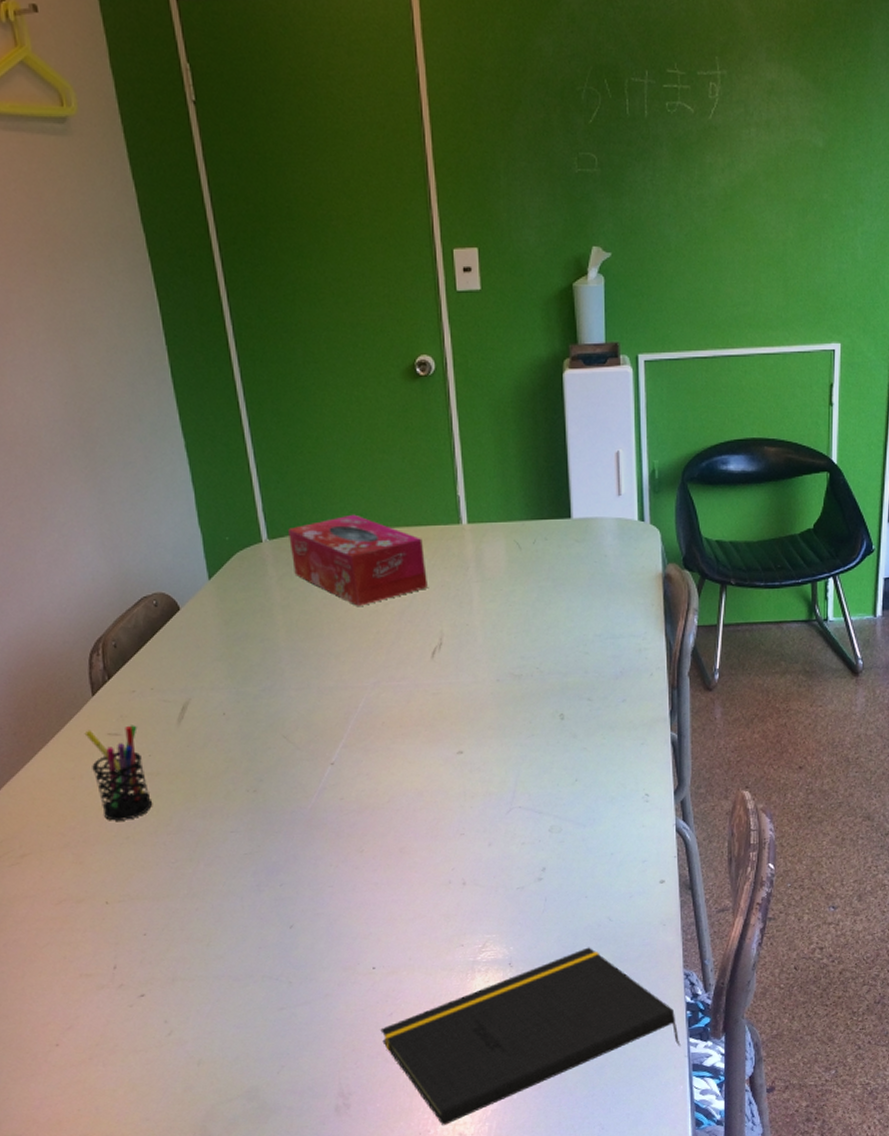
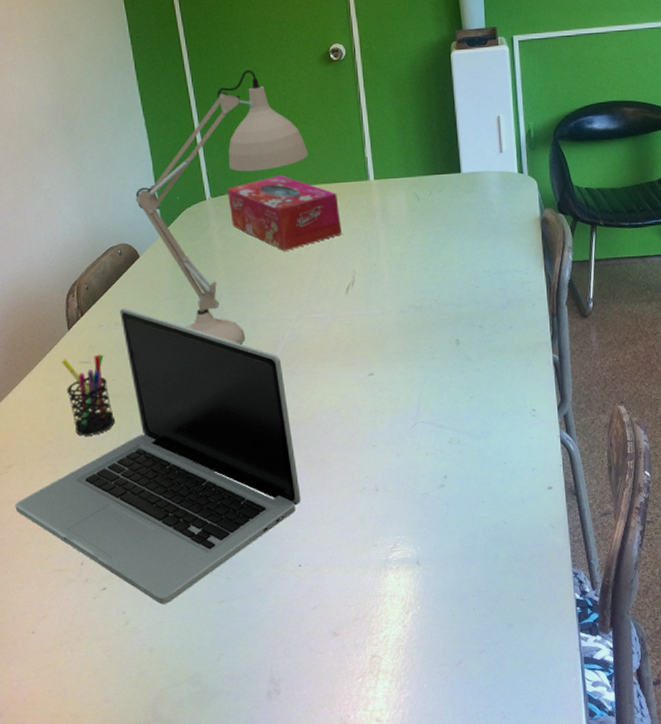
laptop: none [31,670,376,1012] -> present [15,308,301,604]
desk lamp: none [174,383,388,716] -> present [135,69,308,344]
notepad: present [380,947,681,1126] -> none [306,547,572,712]

